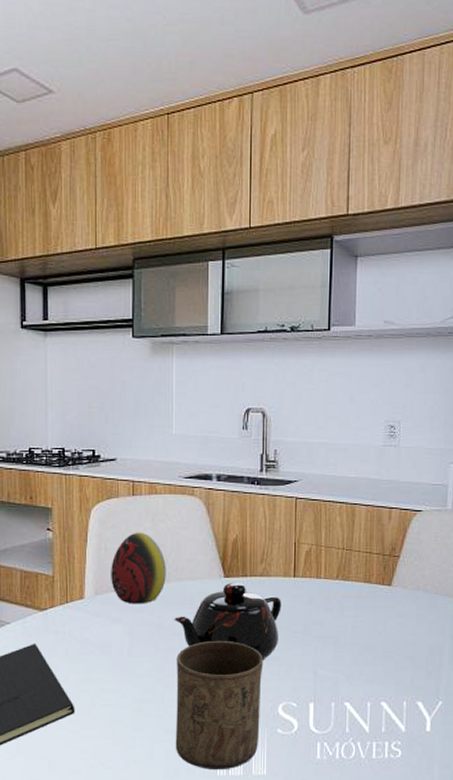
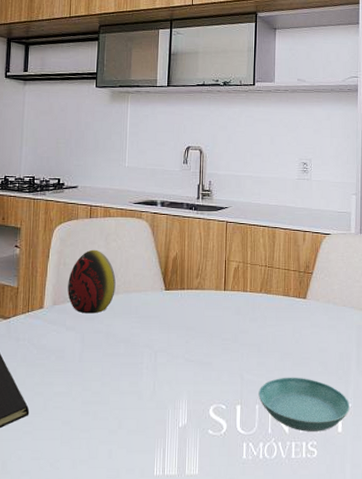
teapot: present [173,582,282,660] -> none [120,294,214,366]
cup: present [175,640,264,770] -> none [117,347,197,470]
saucer: none [334,672,441,731] -> present [258,377,350,432]

